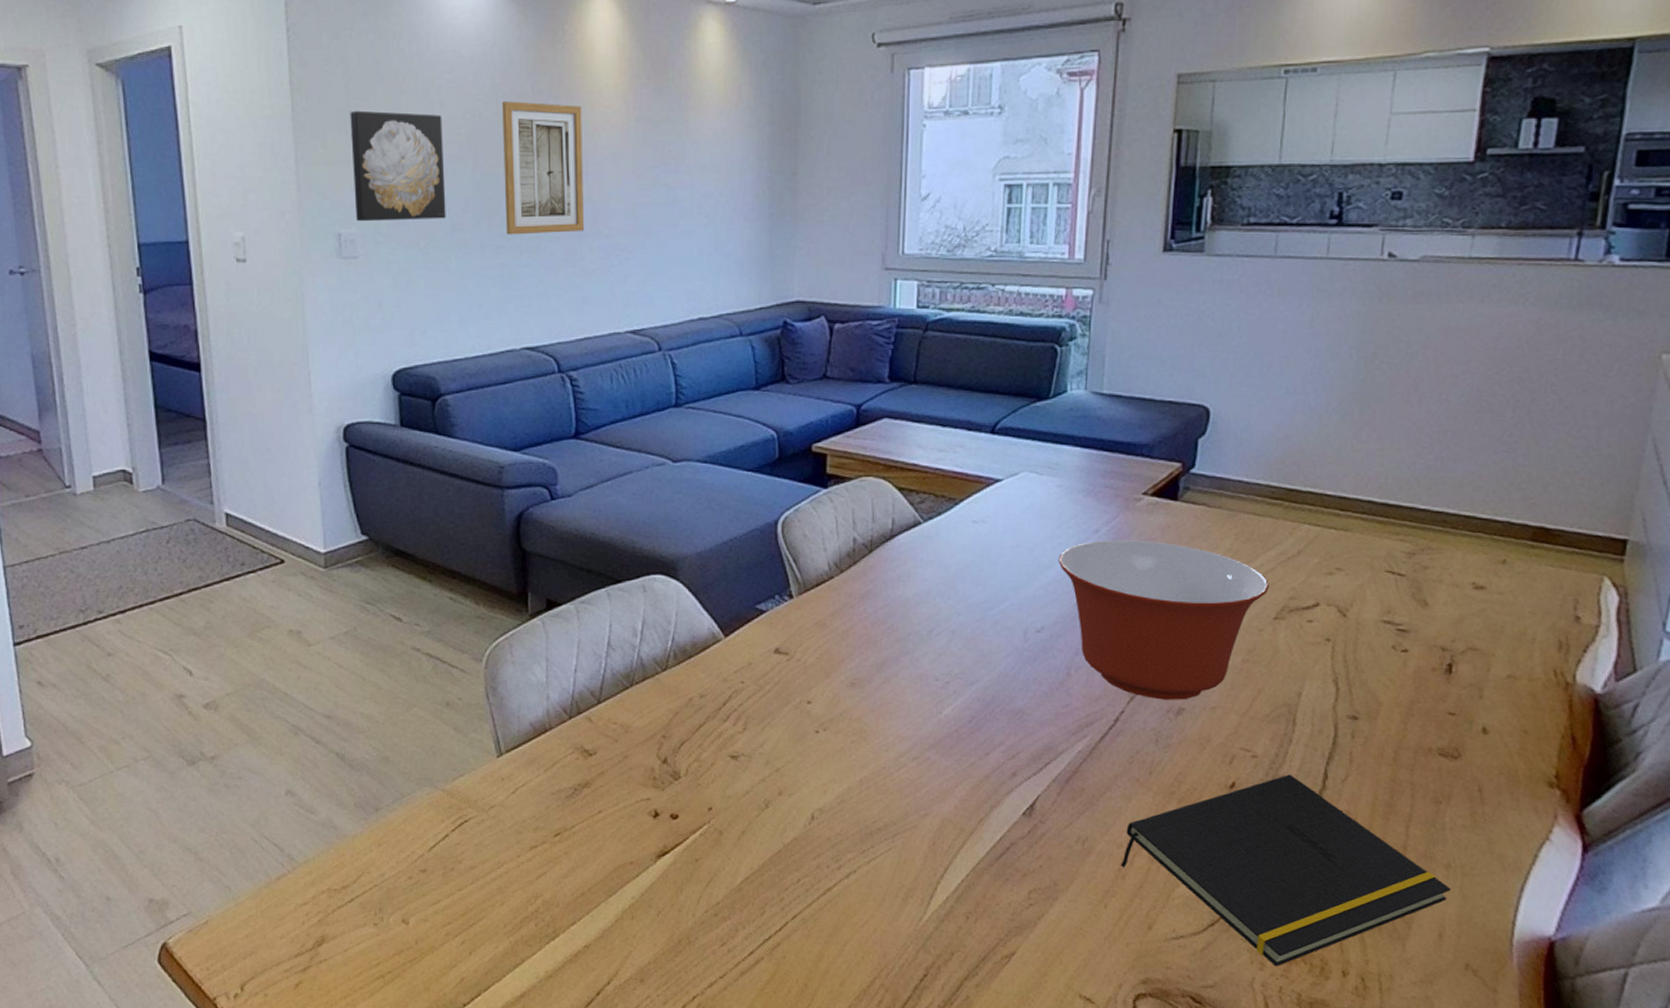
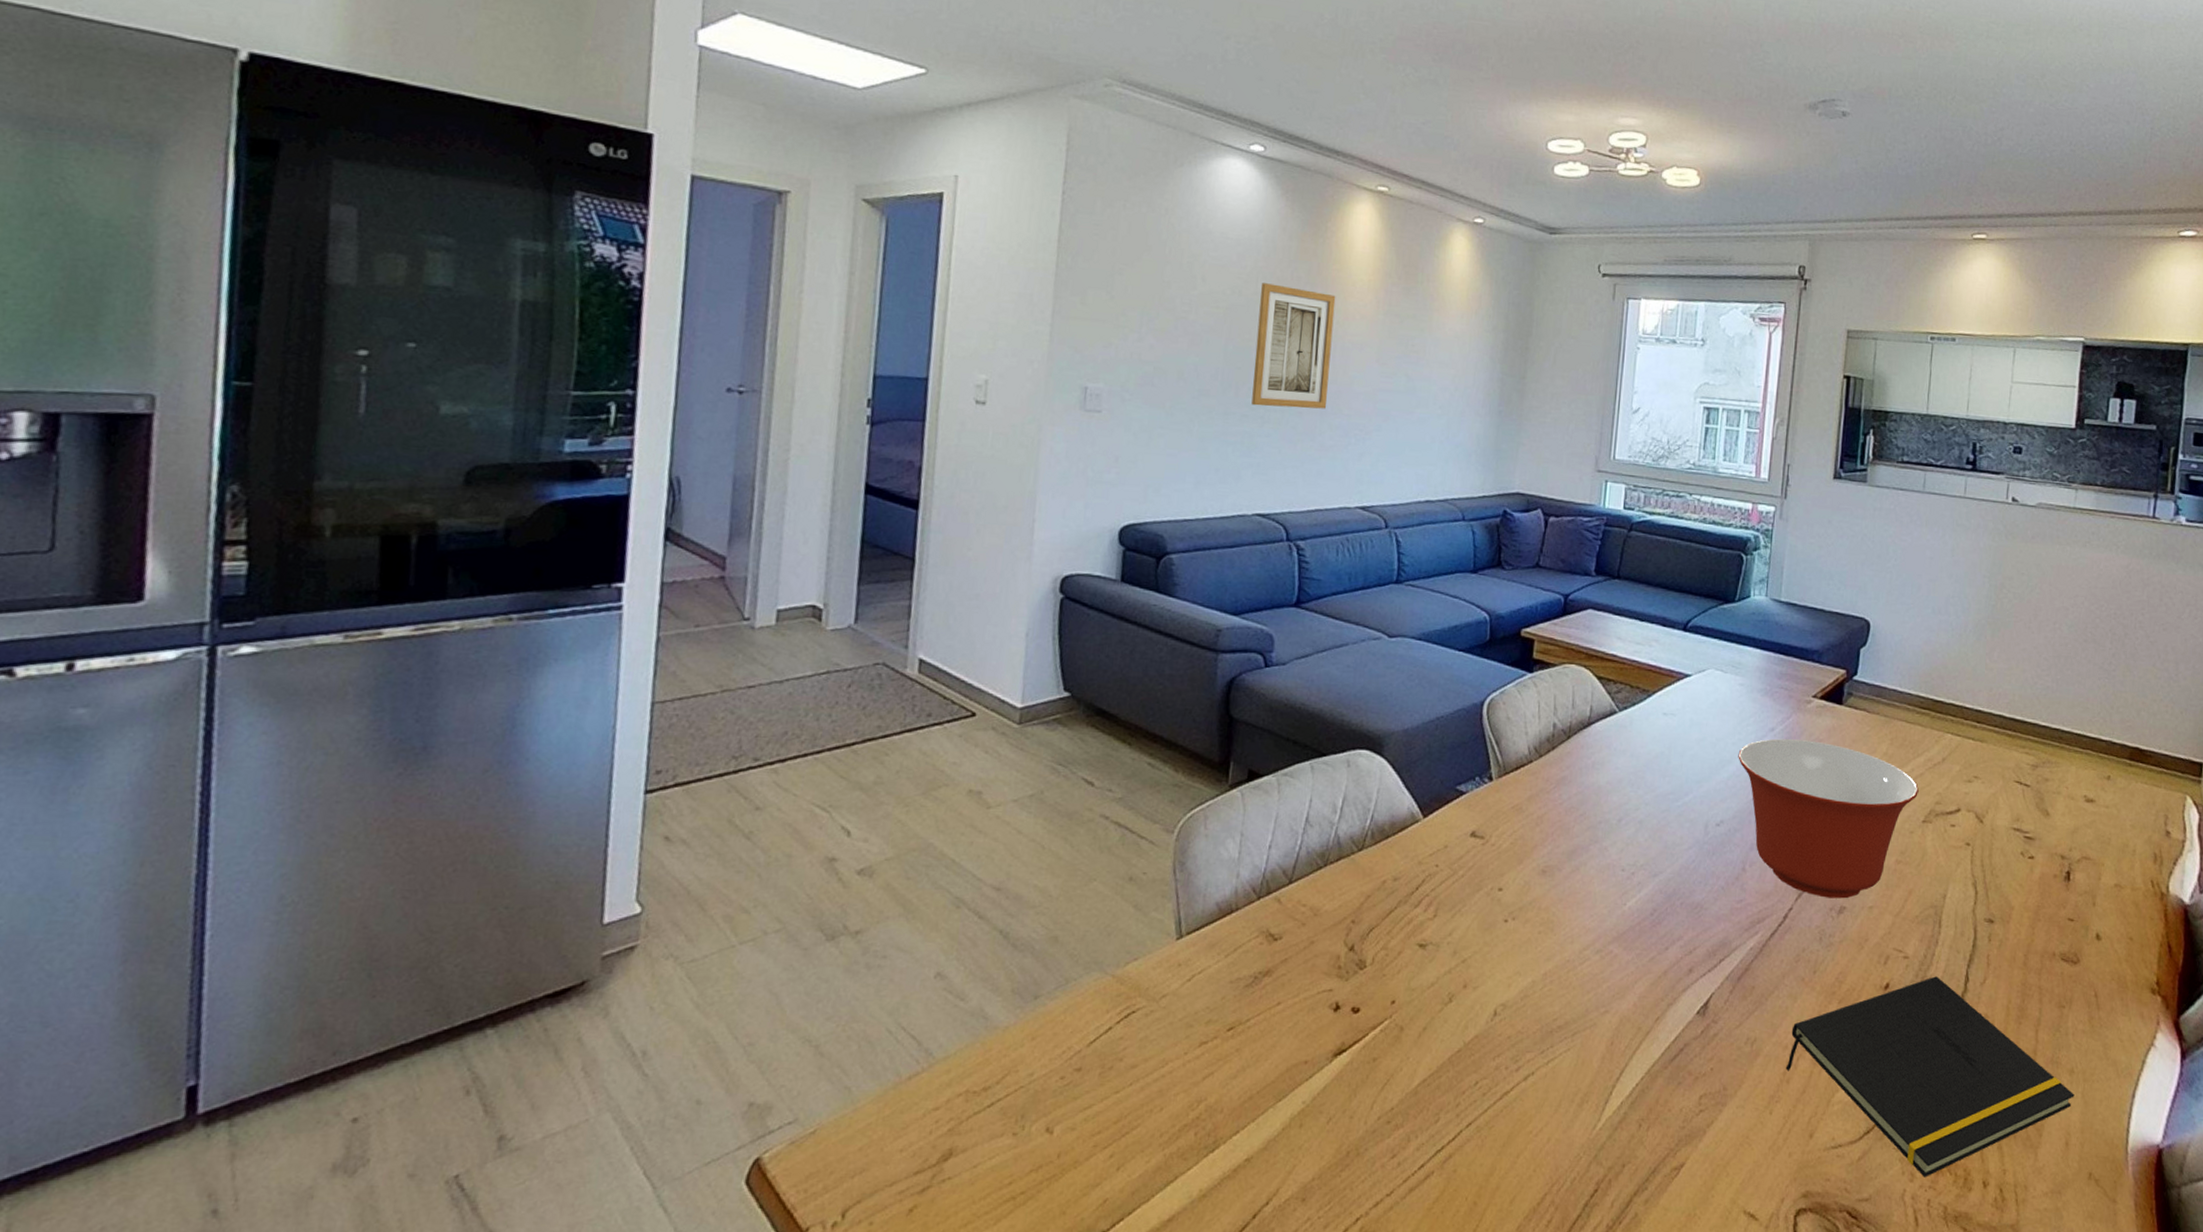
wall art: present [350,110,446,222] -> none [1105,274,1203,384]

